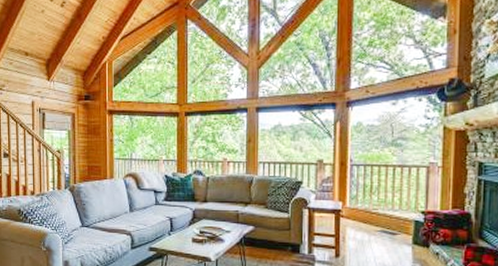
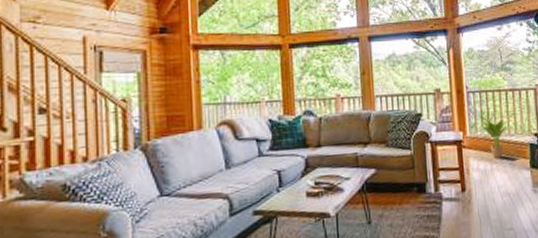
potted plant: none [360,187,399,230] -> present [478,115,514,158]

